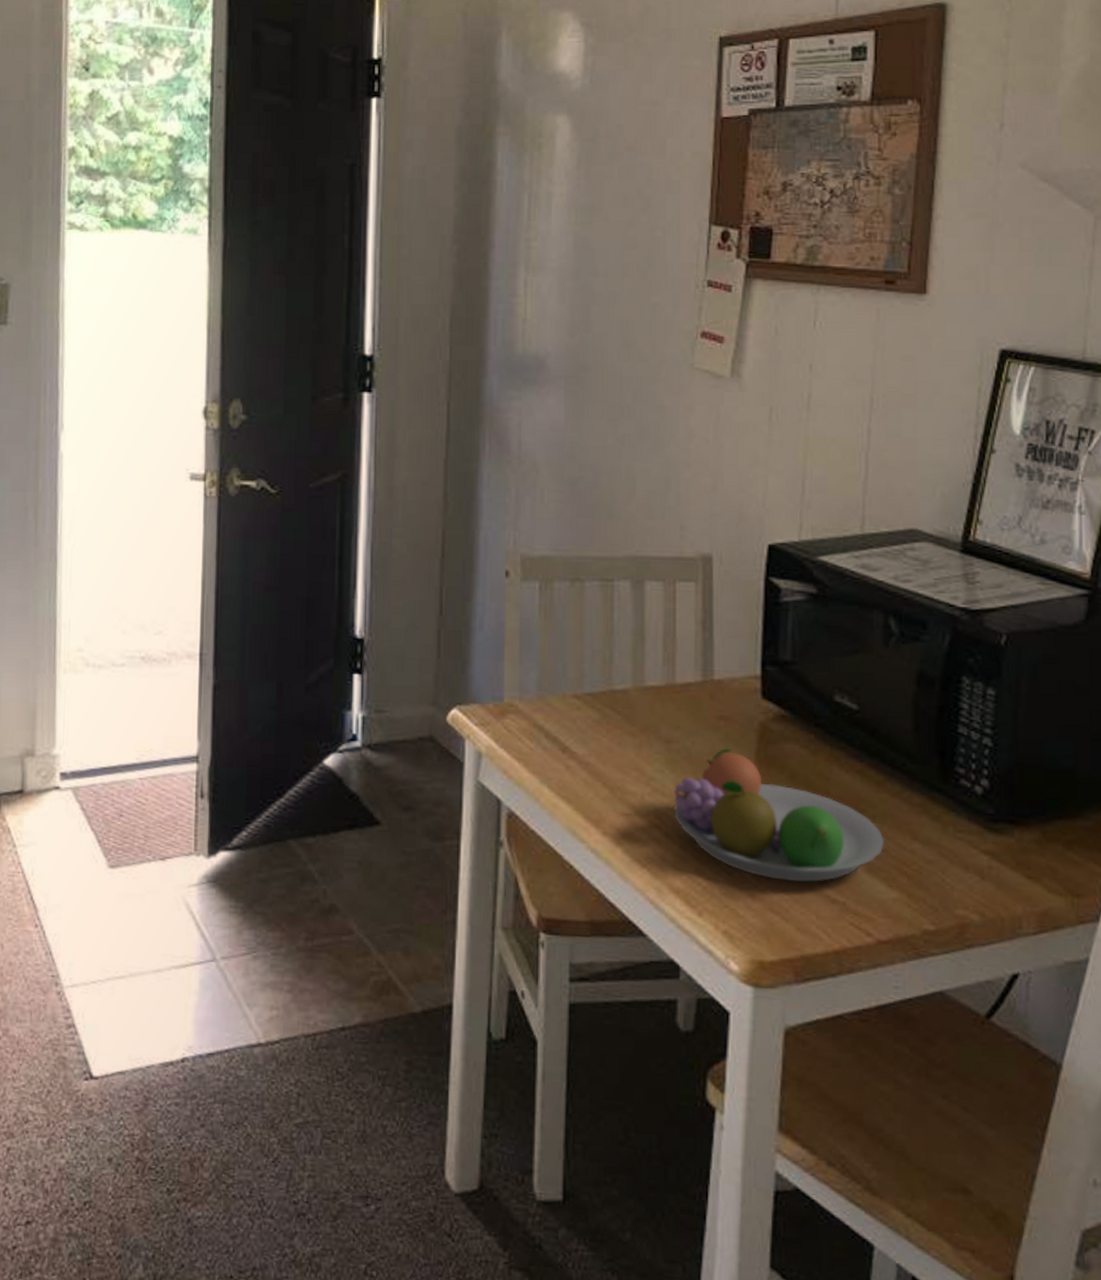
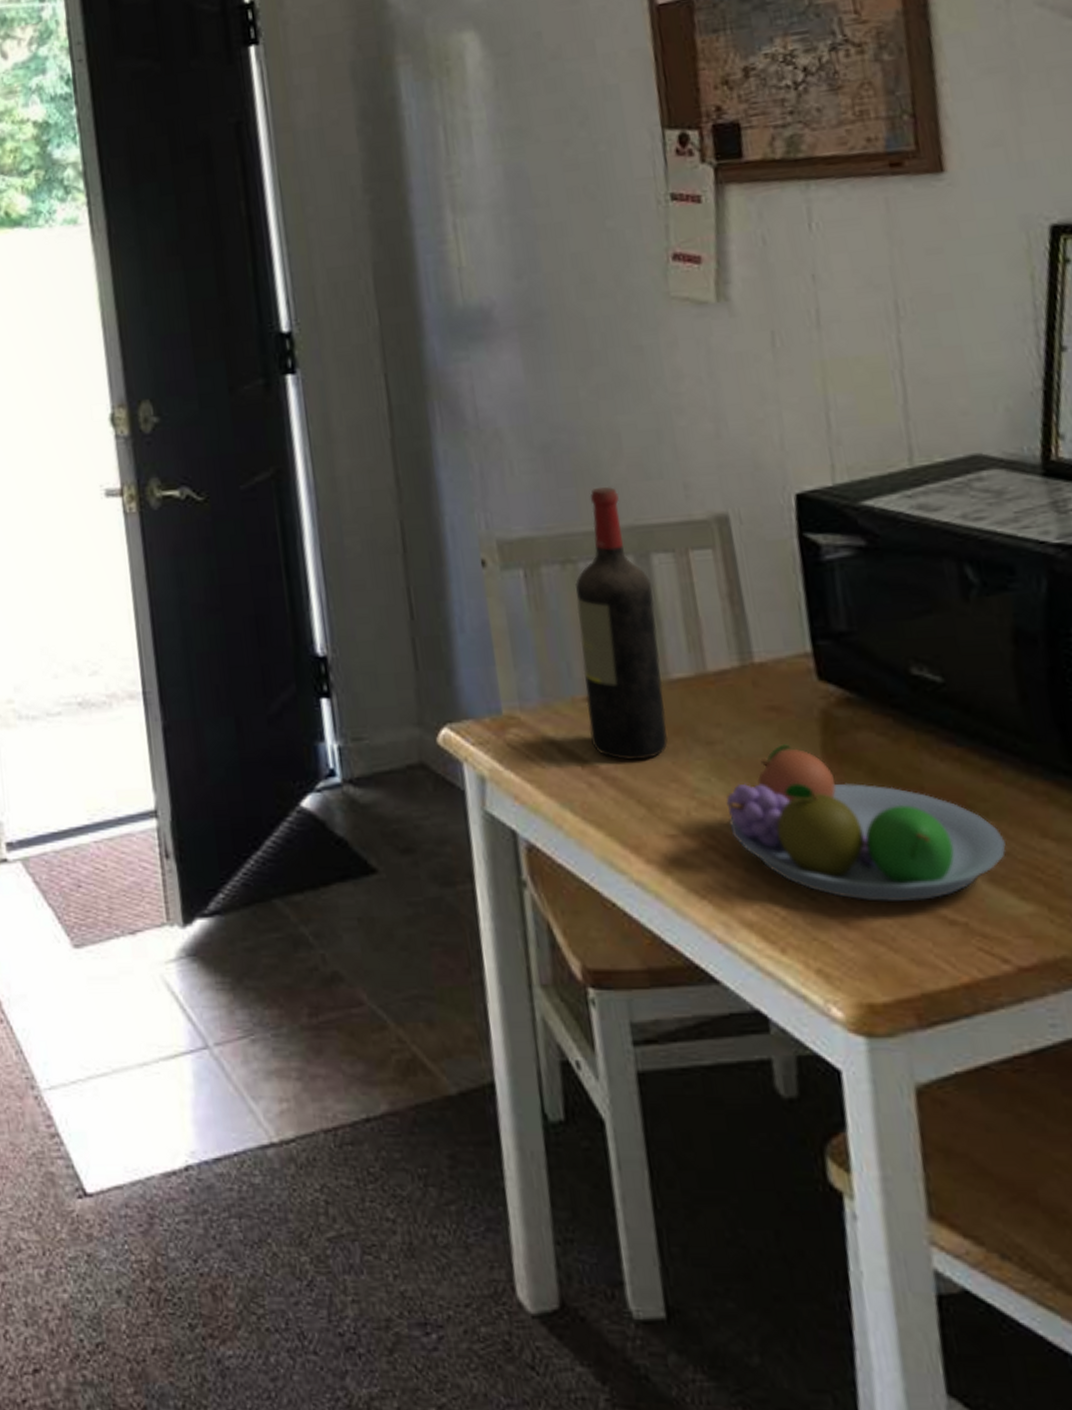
wine bottle: none [574,520,642,751] -> present [575,486,669,760]

